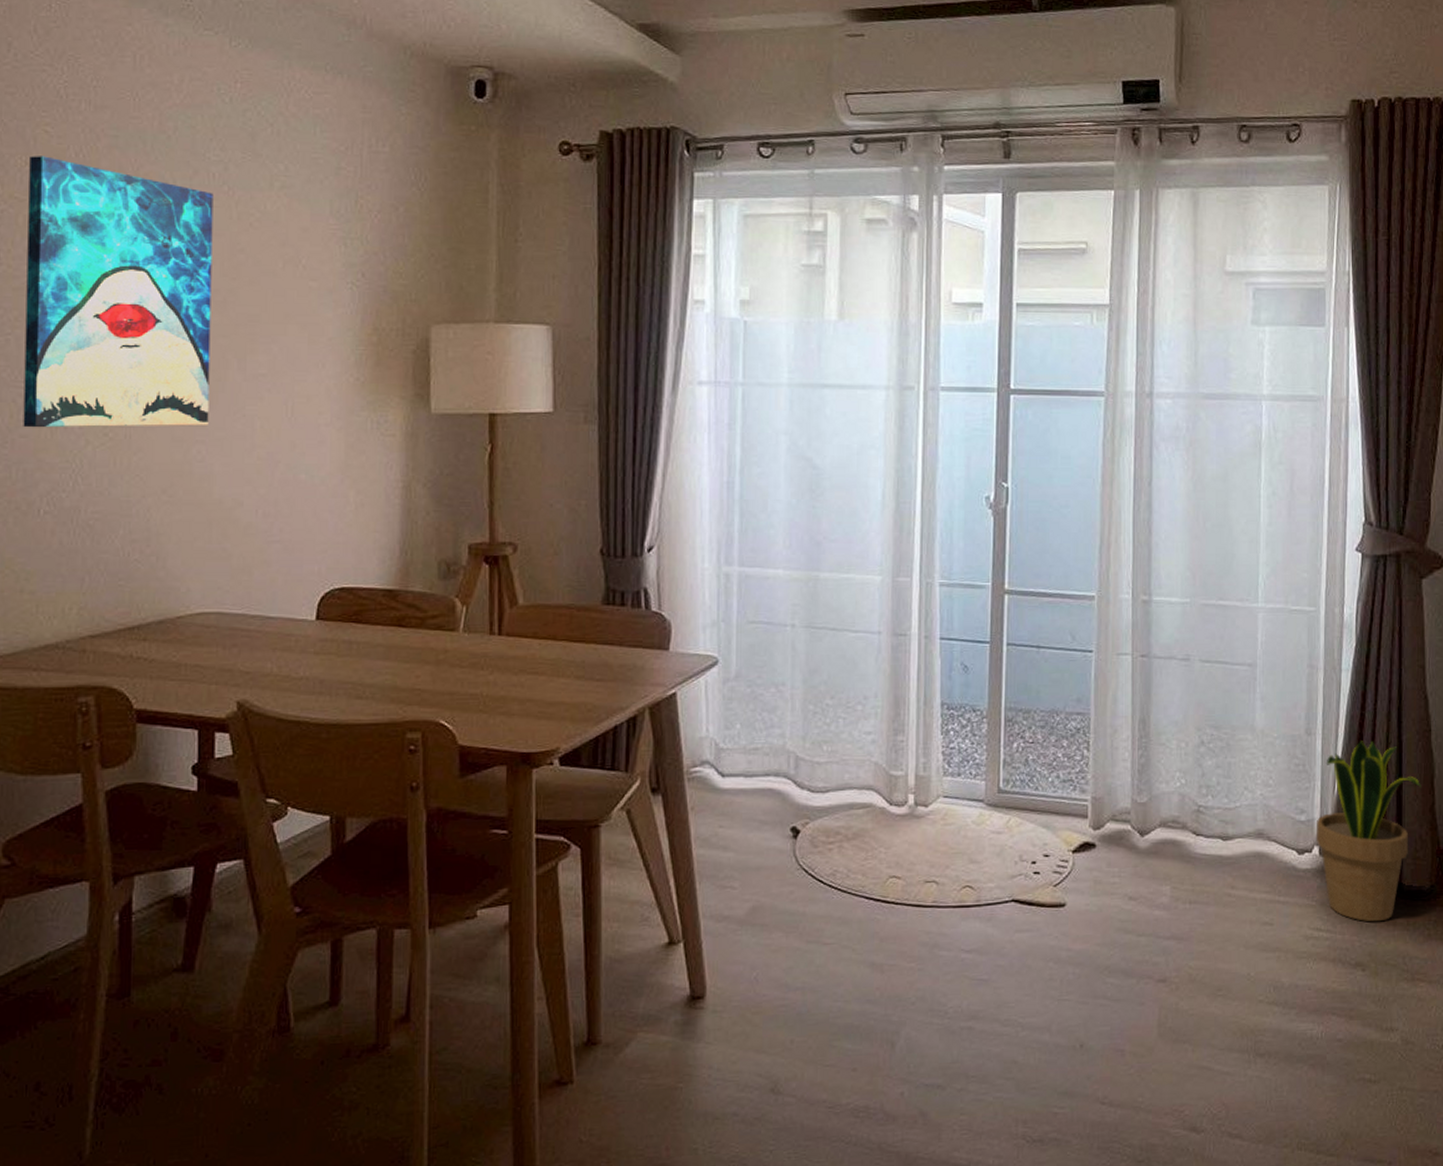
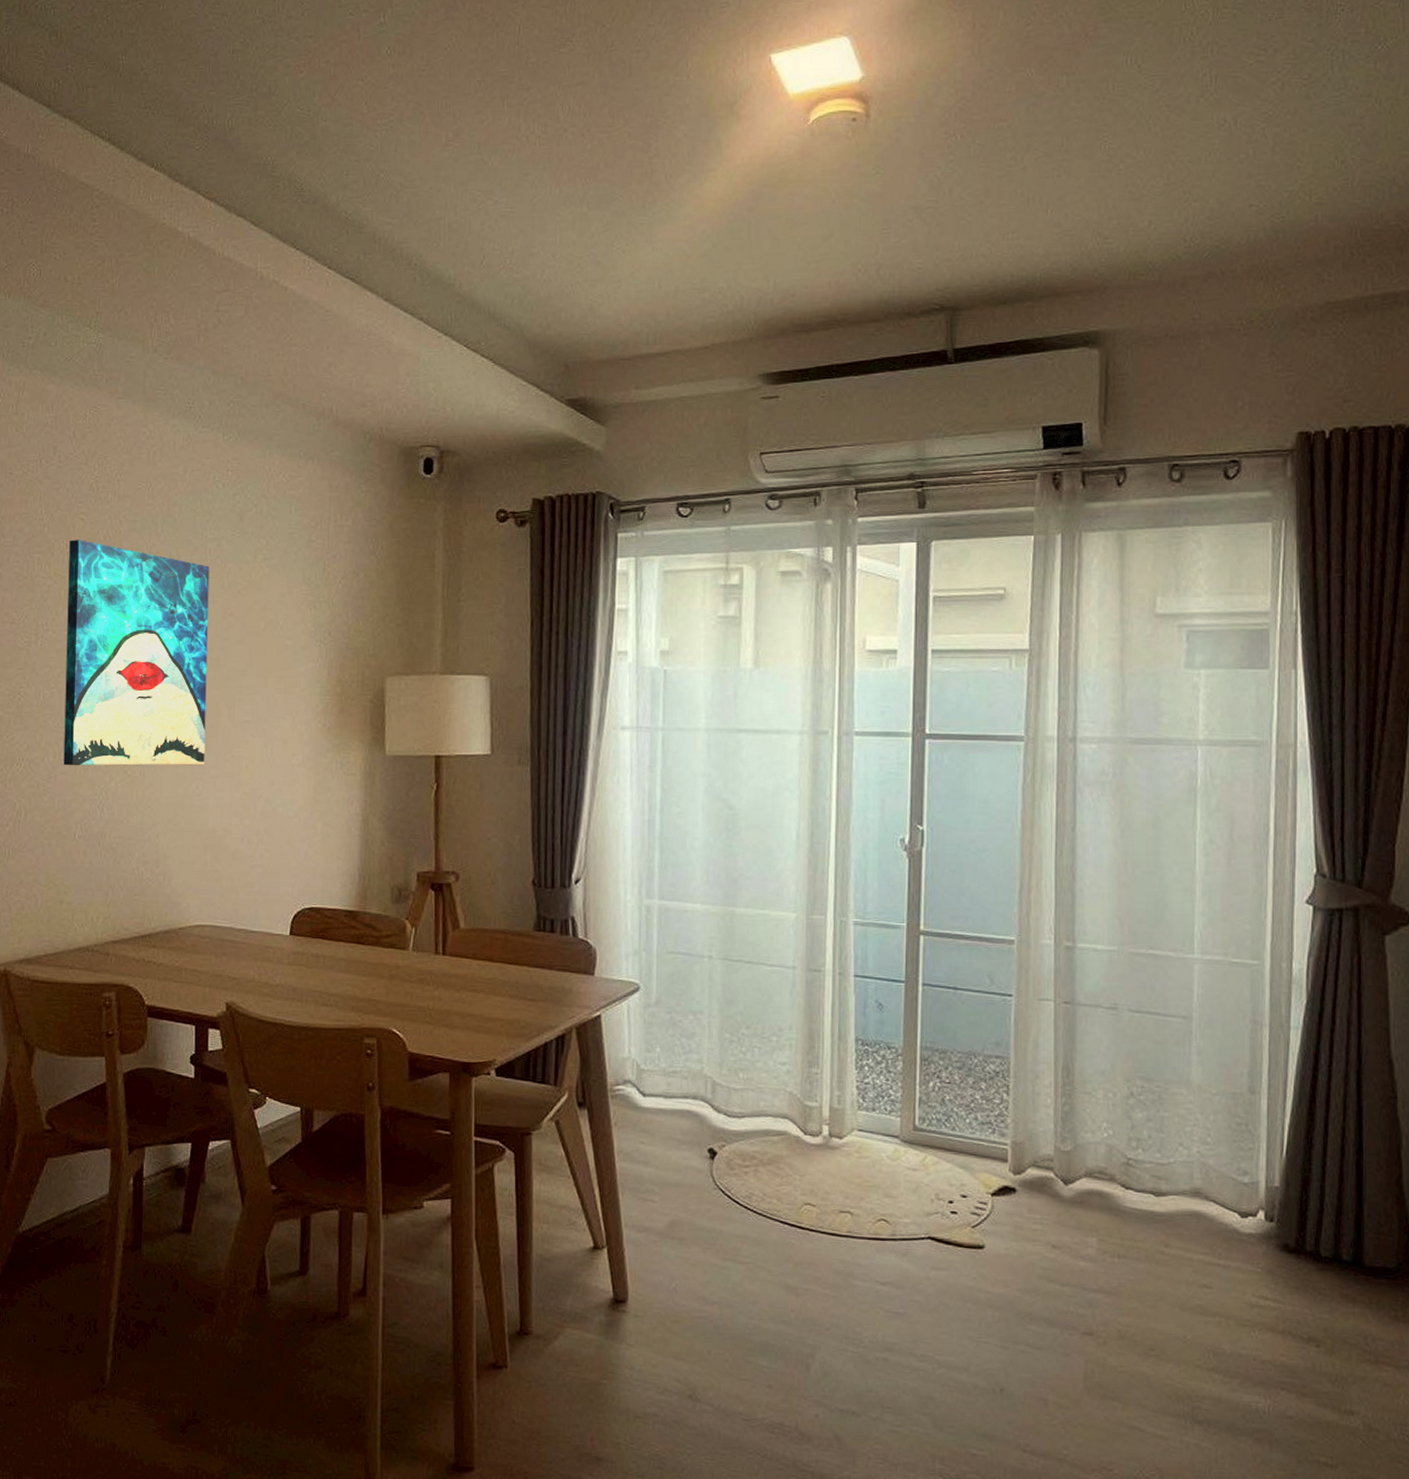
potted plant: present [1315,740,1421,922] -> none [1261,1103,1386,1297]

